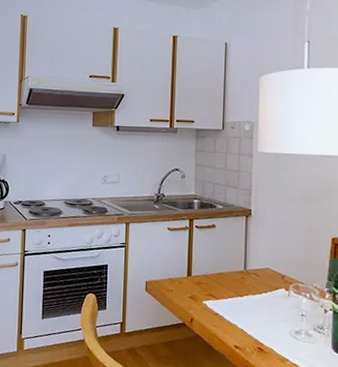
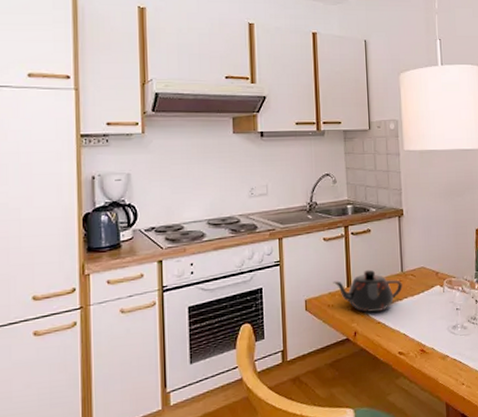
teapot: none [174,262,244,304] -> present [333,269,403,312]

